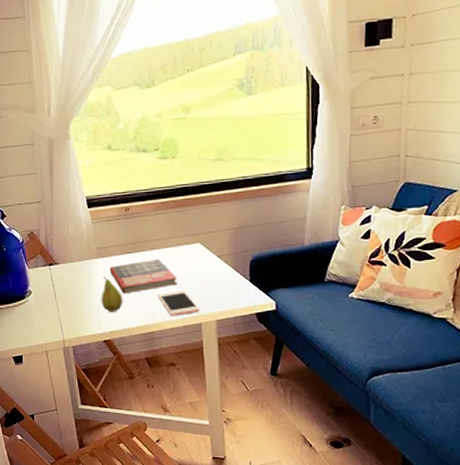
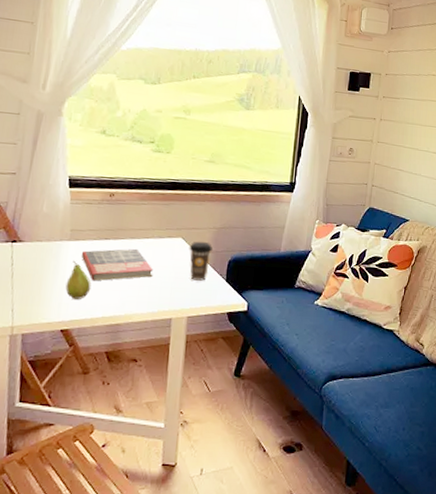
cell phone: present [158,289,199,316] -> none [130,282,172,309]
coffee cup: none [208,244,233,284] -> present [189,241,213,281]

